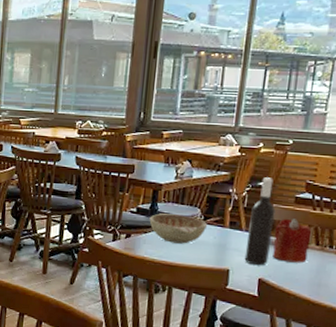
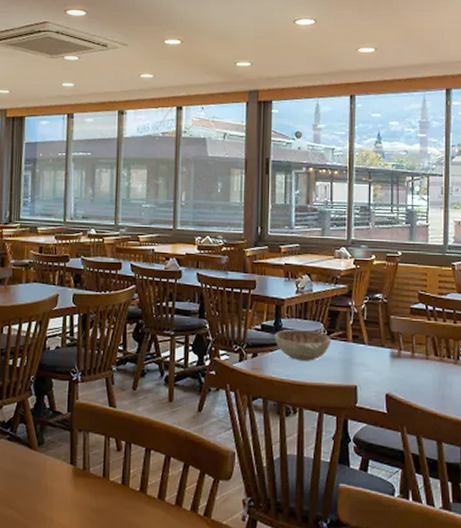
wine bottle: present [244,177,276,266] -> none [370,289,394,381]
candle: present [272,218,312,263] -> none [395,329,430,375]

